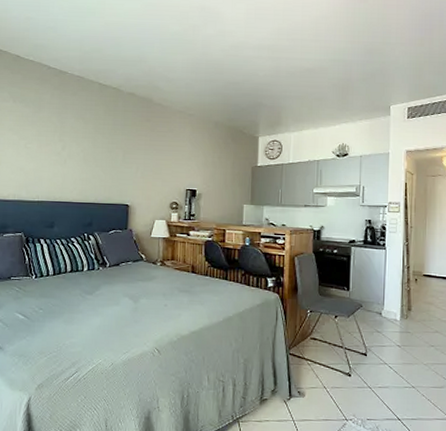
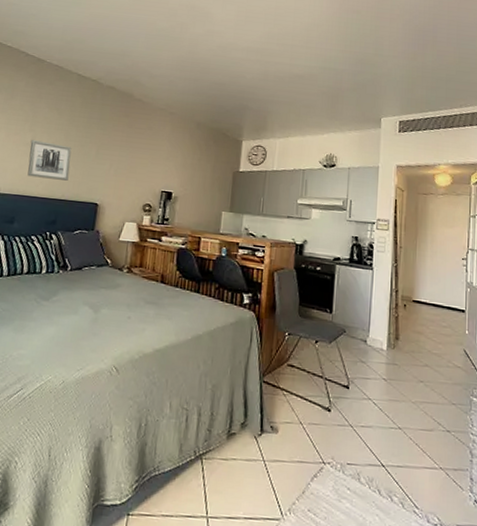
wall art: none [61,149,100,185] -> present [27,140,72,181]

